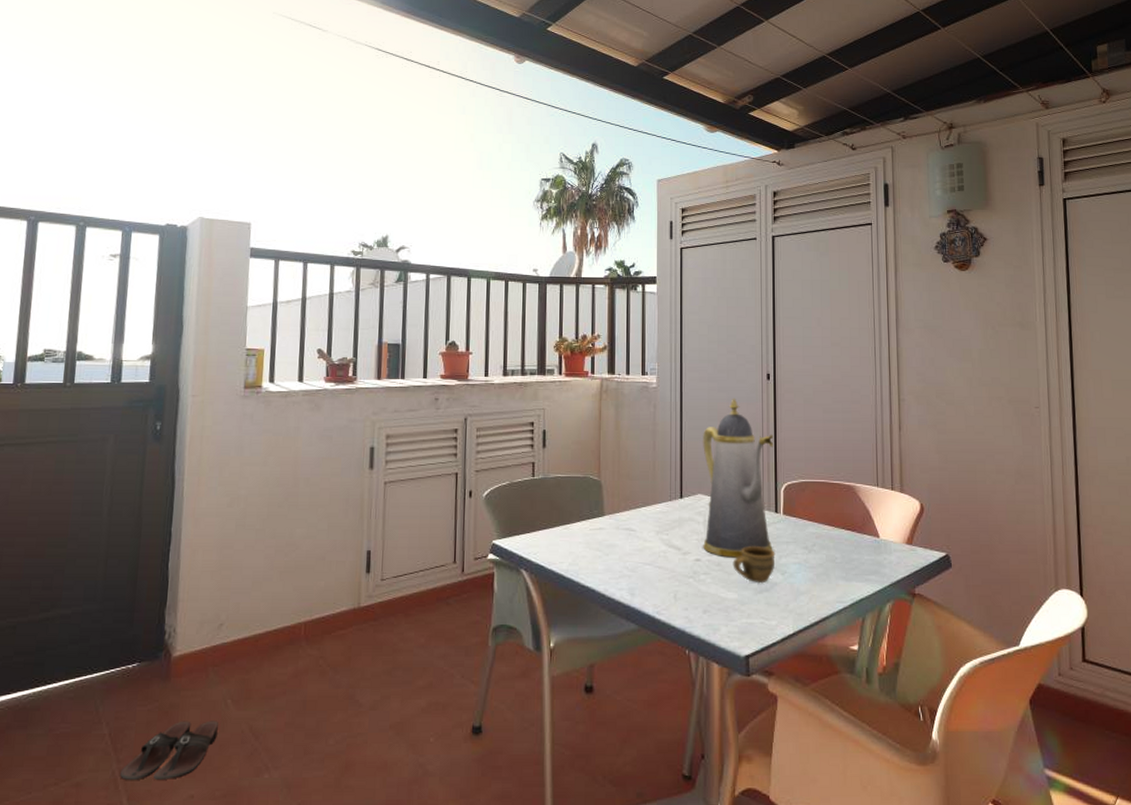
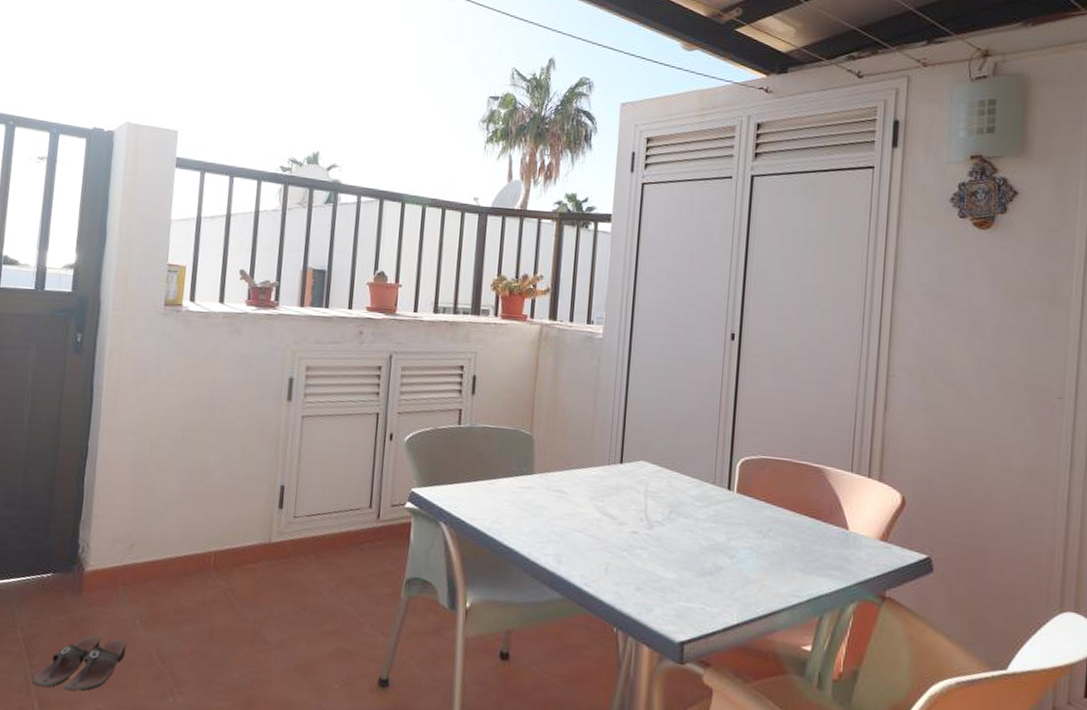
coffee pot: present [703,398,774,558] -> none [642,357,733,535]
cup: present [733,546,775,584] -> none [674,523,724,566]

